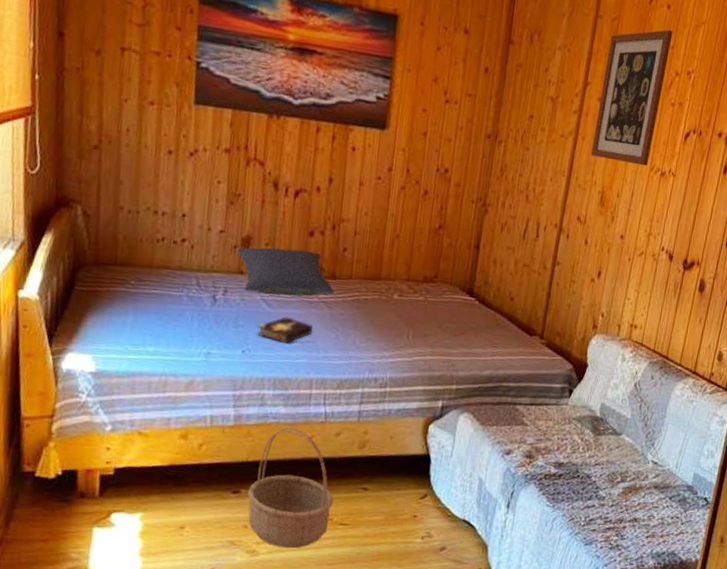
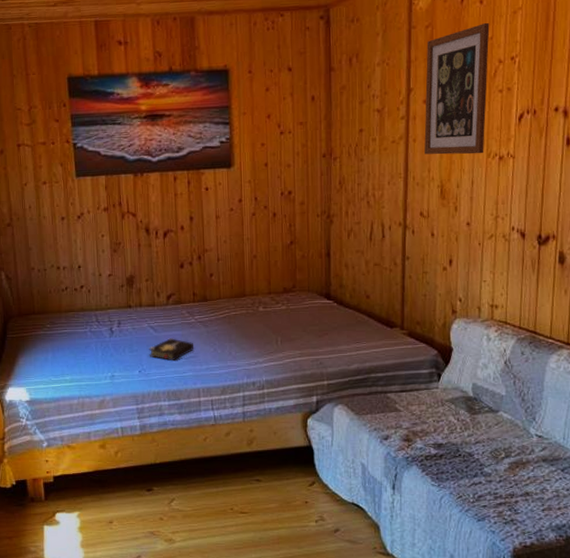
pillow: present [236,247,334,296] -> none [123,280,207,321]
basket: present [248,427,334,549] -> none [159,431,232,536]

